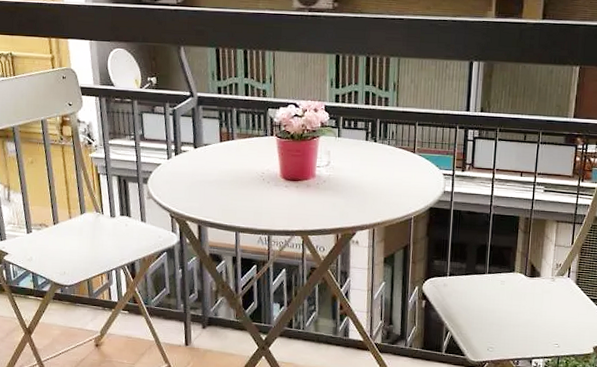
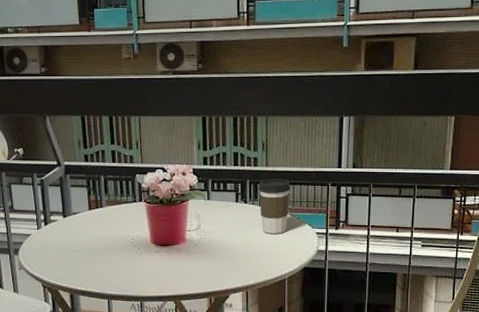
coffee cup: none [388,119,420,174] -> present [258,179,291,234]

